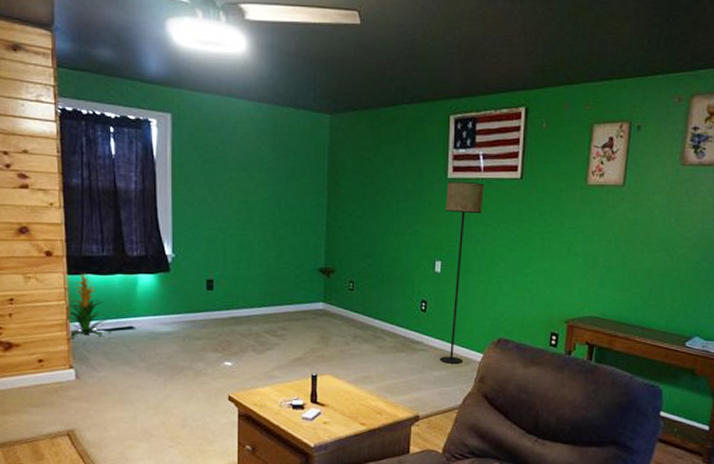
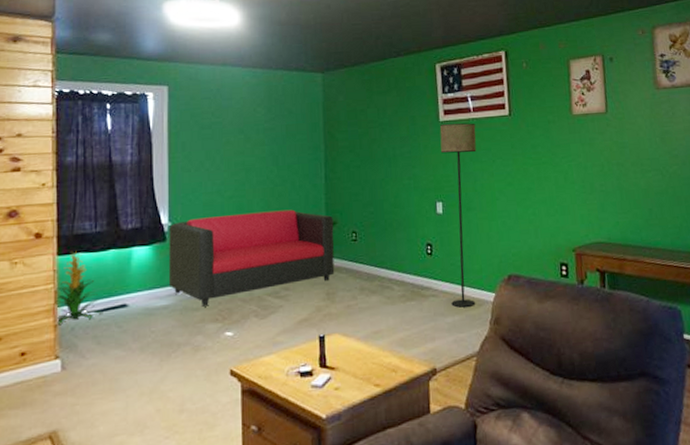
sofa: none [172,252,332,337] -> present [169,209,335,307]

